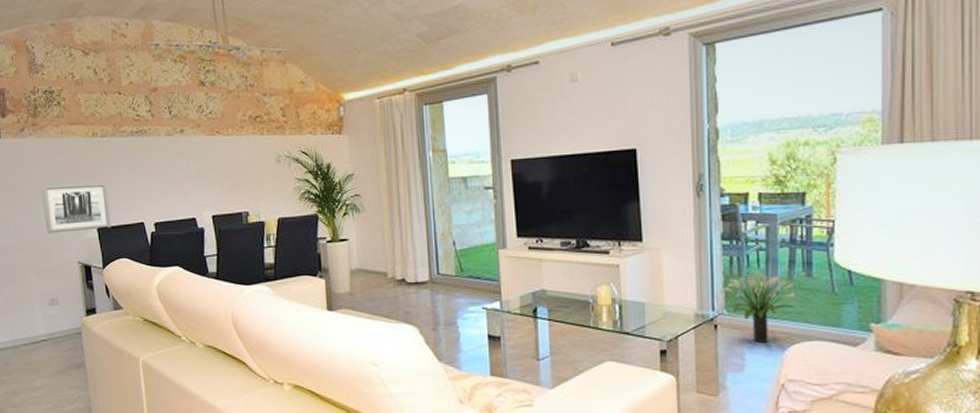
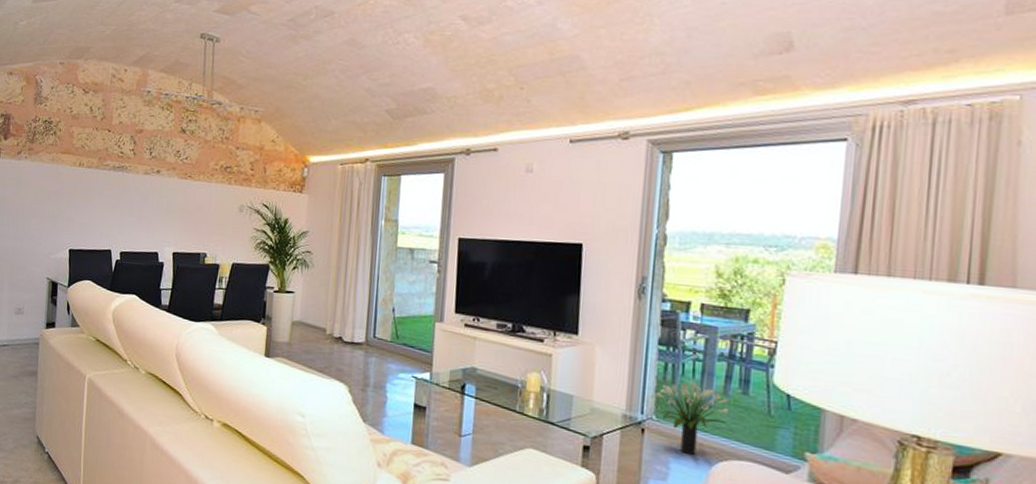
wall art: present [41,182,112,233] -> none [24,204,84,251]

